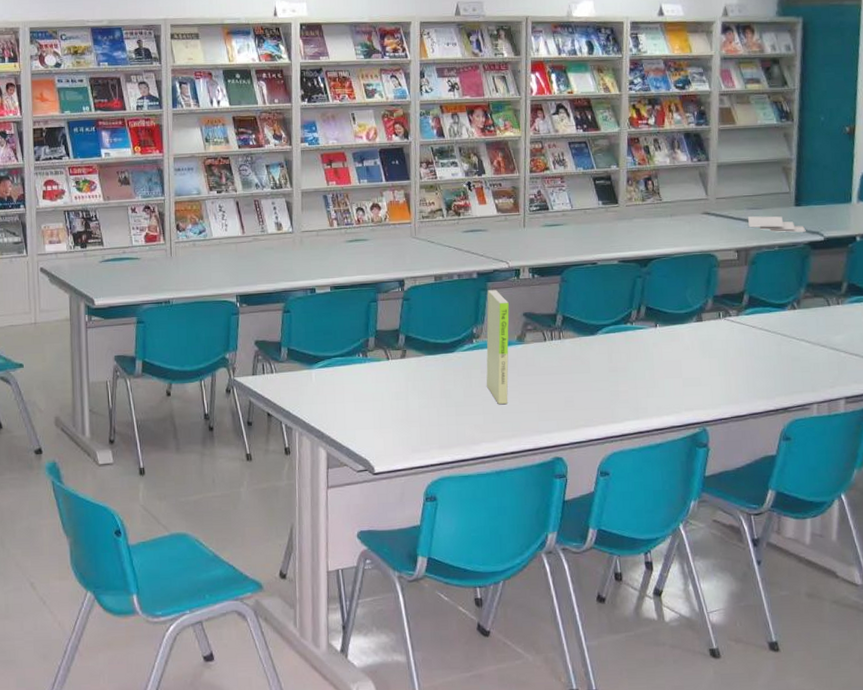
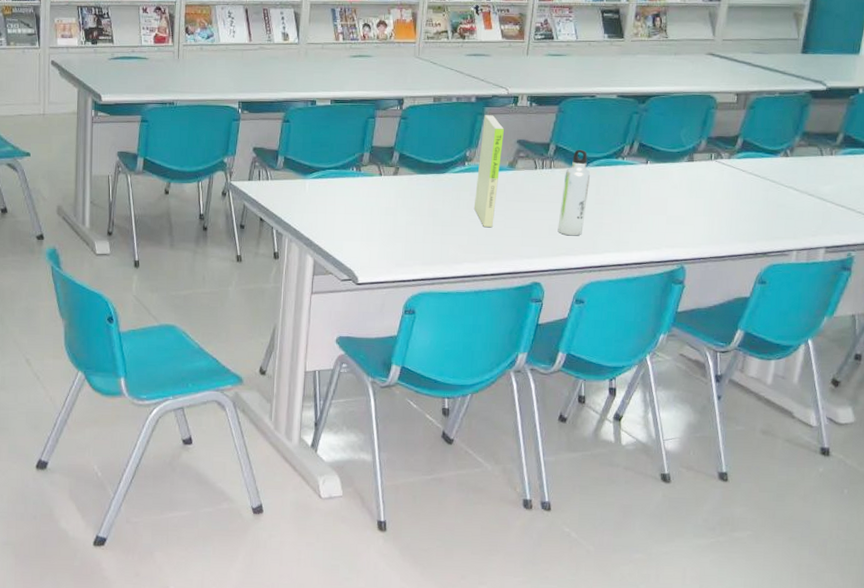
water bottle: none [573,317,601,407] -> present [557,149,591,236]
papers: present [748,216,806,233] -> none [752,61,809,80]

